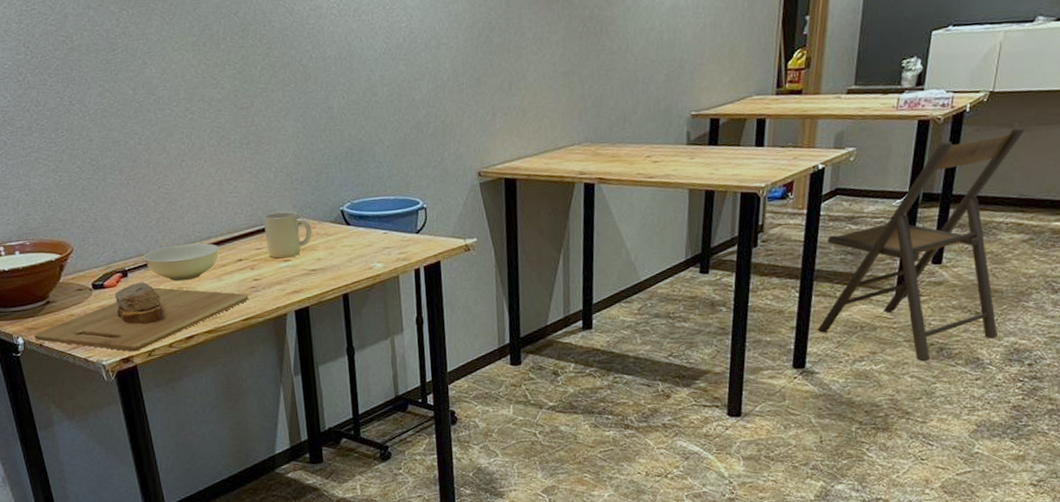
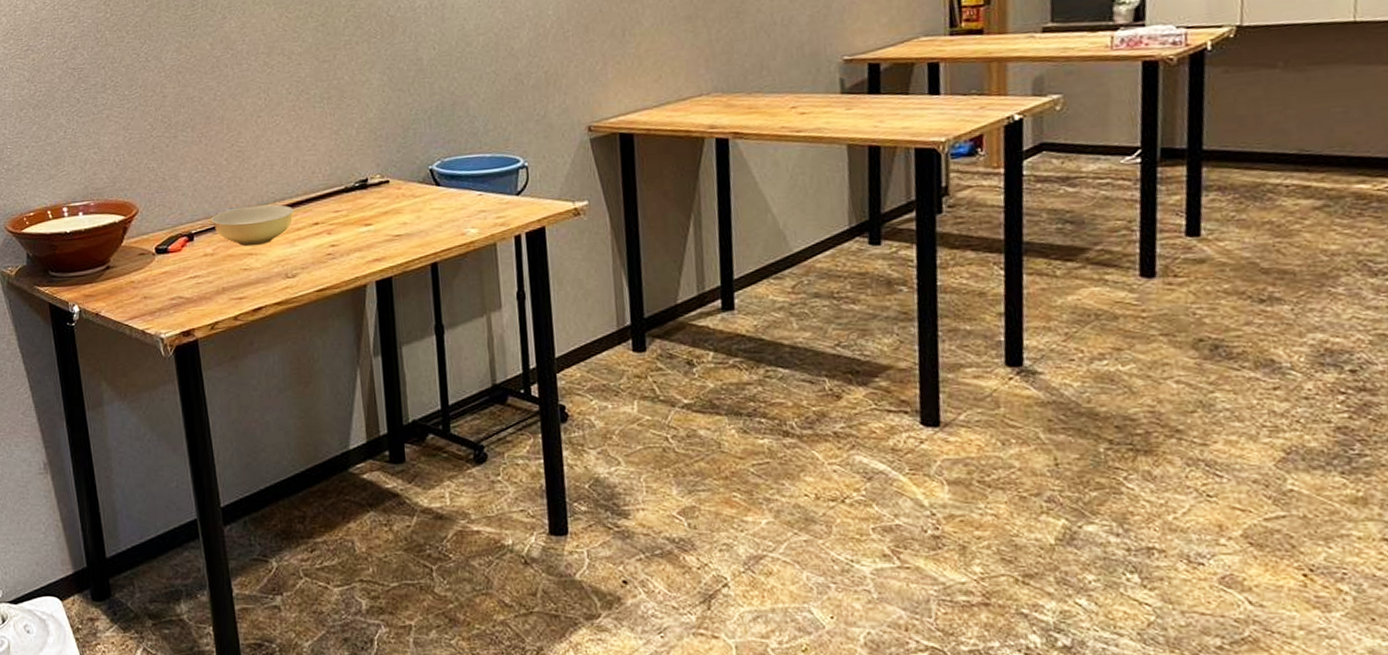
cutting board: present [33,282,249,352] -> none [90,247,325,324]
mug: present [263,210,313,259] -> none [343,169,398,223]
folding chair: present [817,127,1025,362] -> none [1034,67,1297,363]

